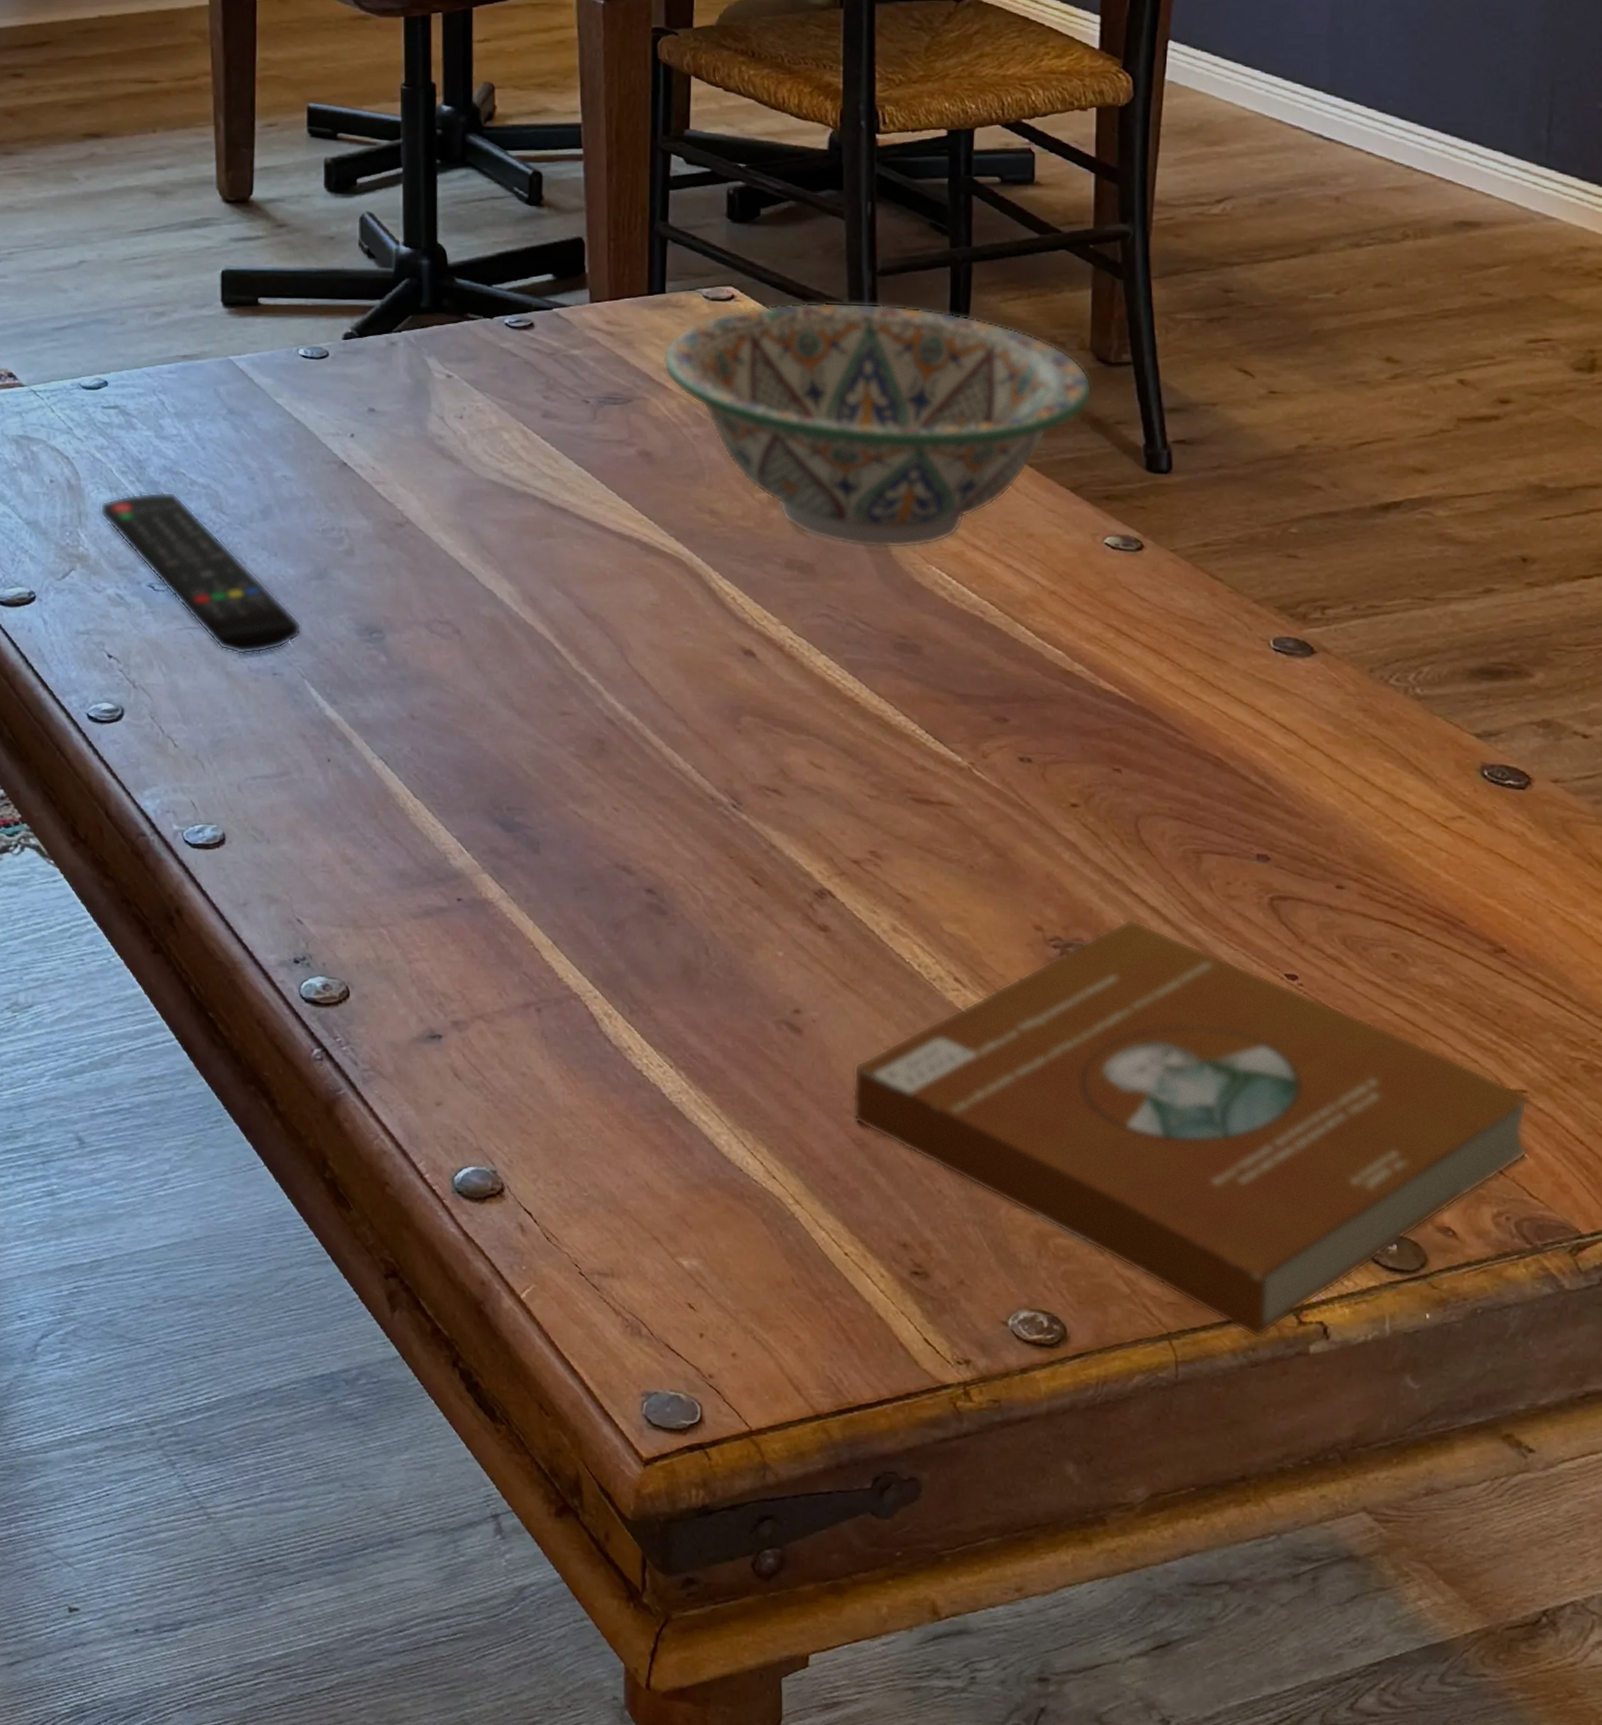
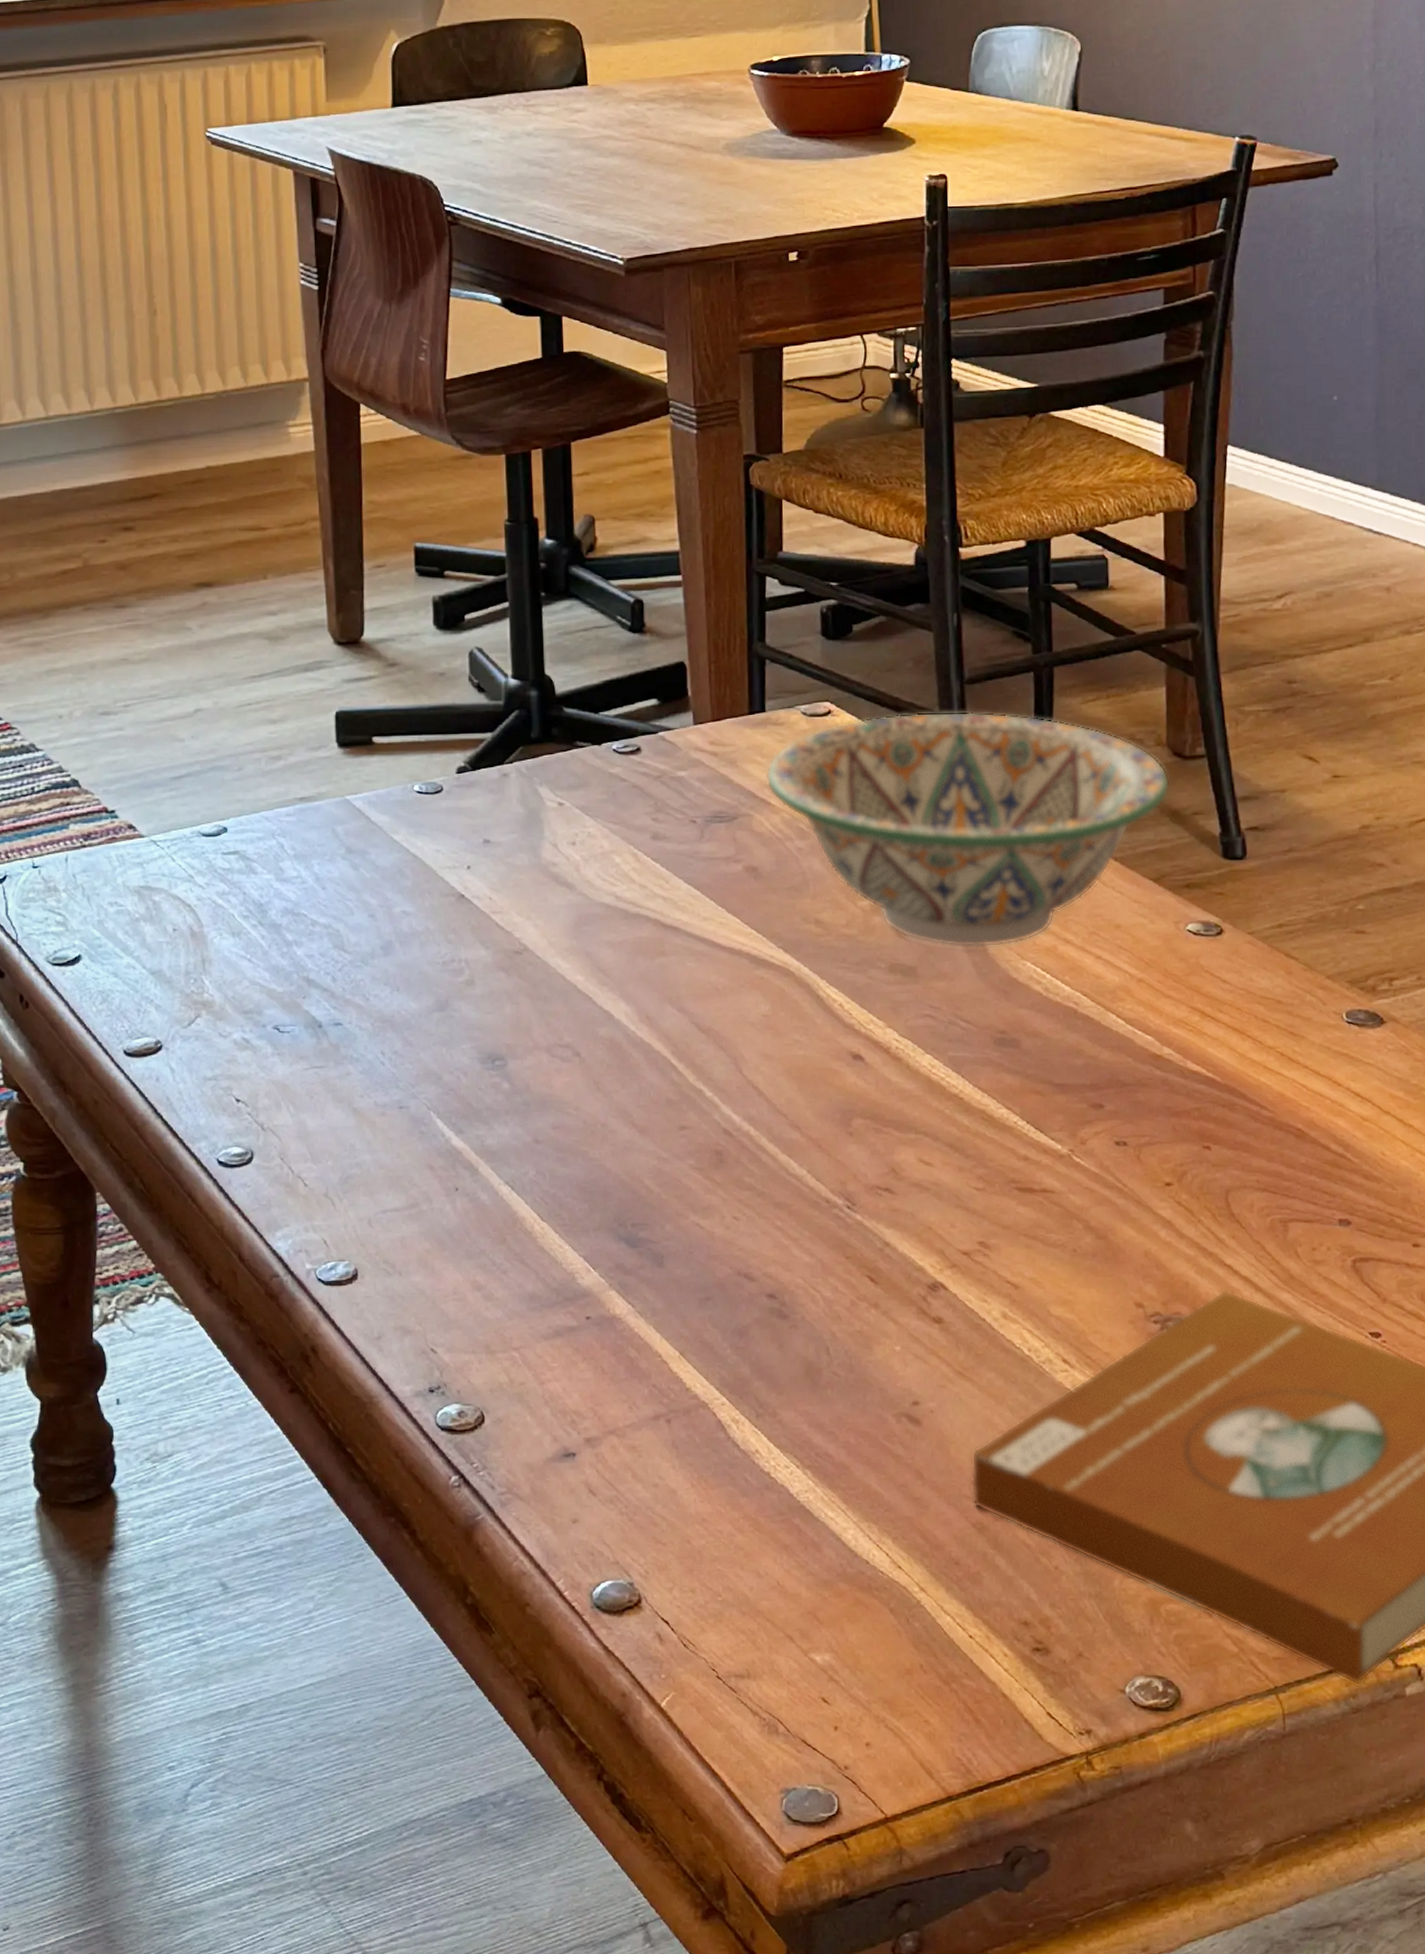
remote control: present [100,491,301,655] -> none [223,933,426,1091]

